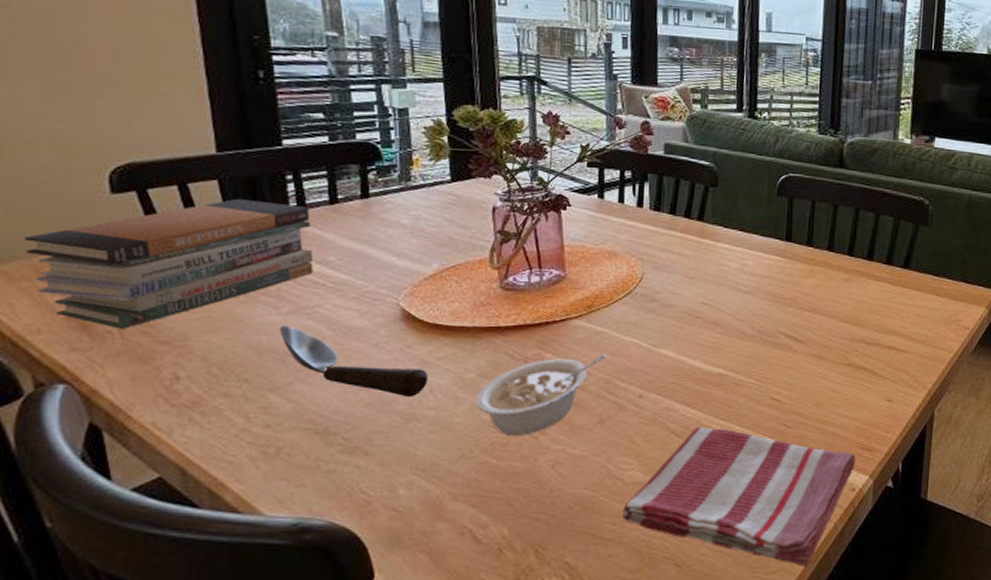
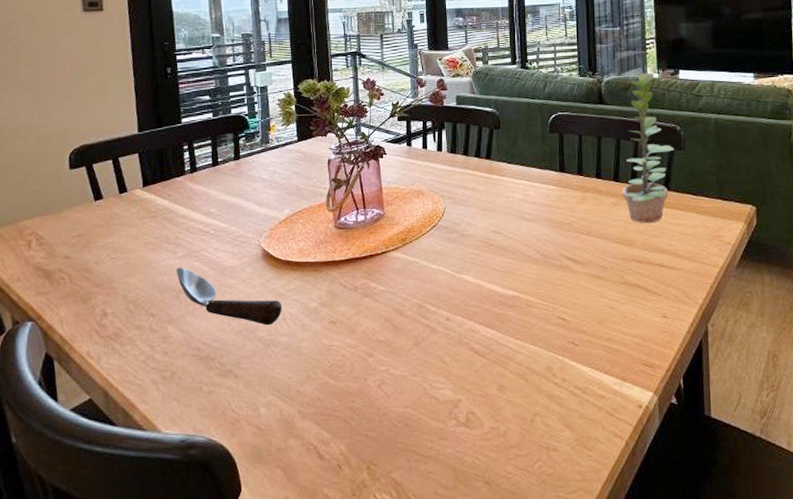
book stack: present [24,198,314,329] -> none [14,166,201,275]
legume: present [475,355,607,436] -> none [318,282,419,358]
dish towel: present [622,427,857,568] -> none [438,346,640,487]
plant: none [855,137,920,304] -> present [622,73,675,224]

